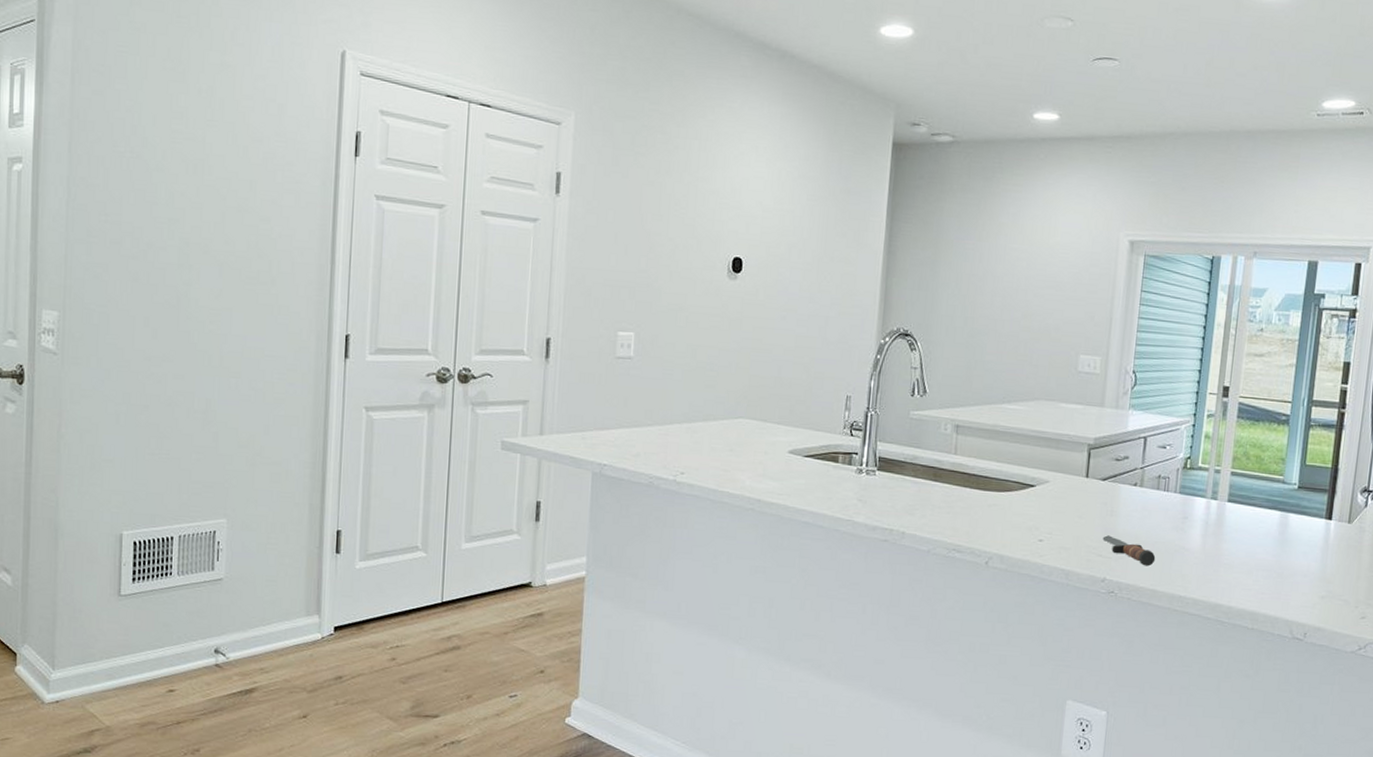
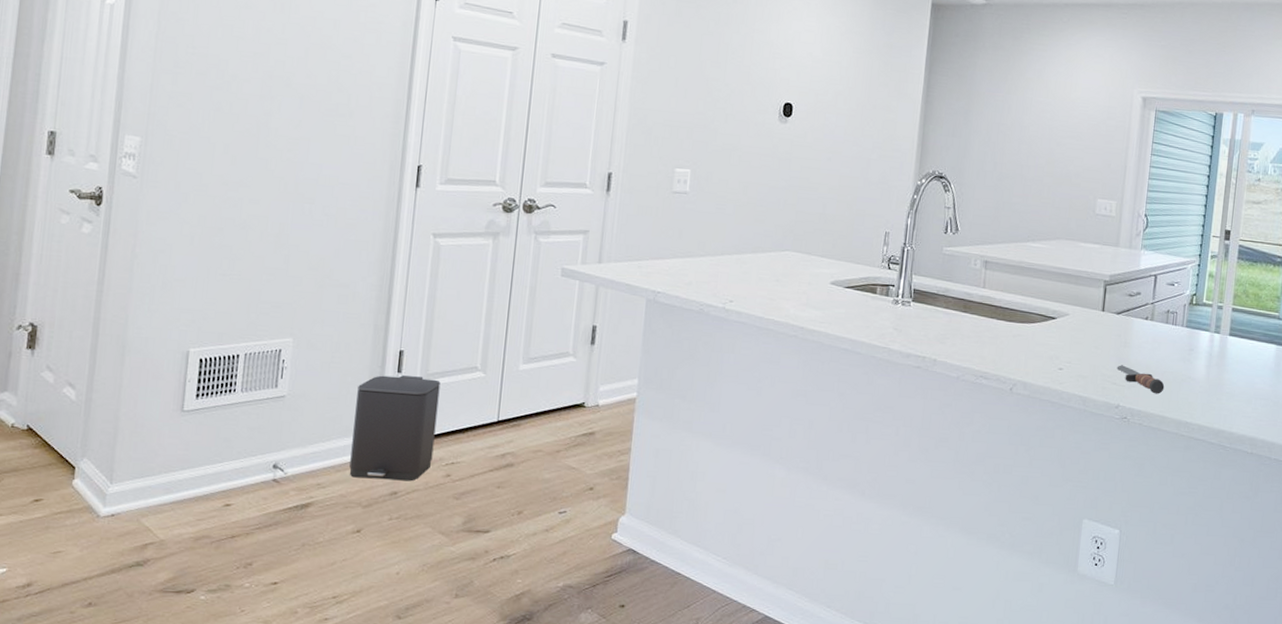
pedal bin: none [292,556,381,665] -> present [349,375,441,481]

